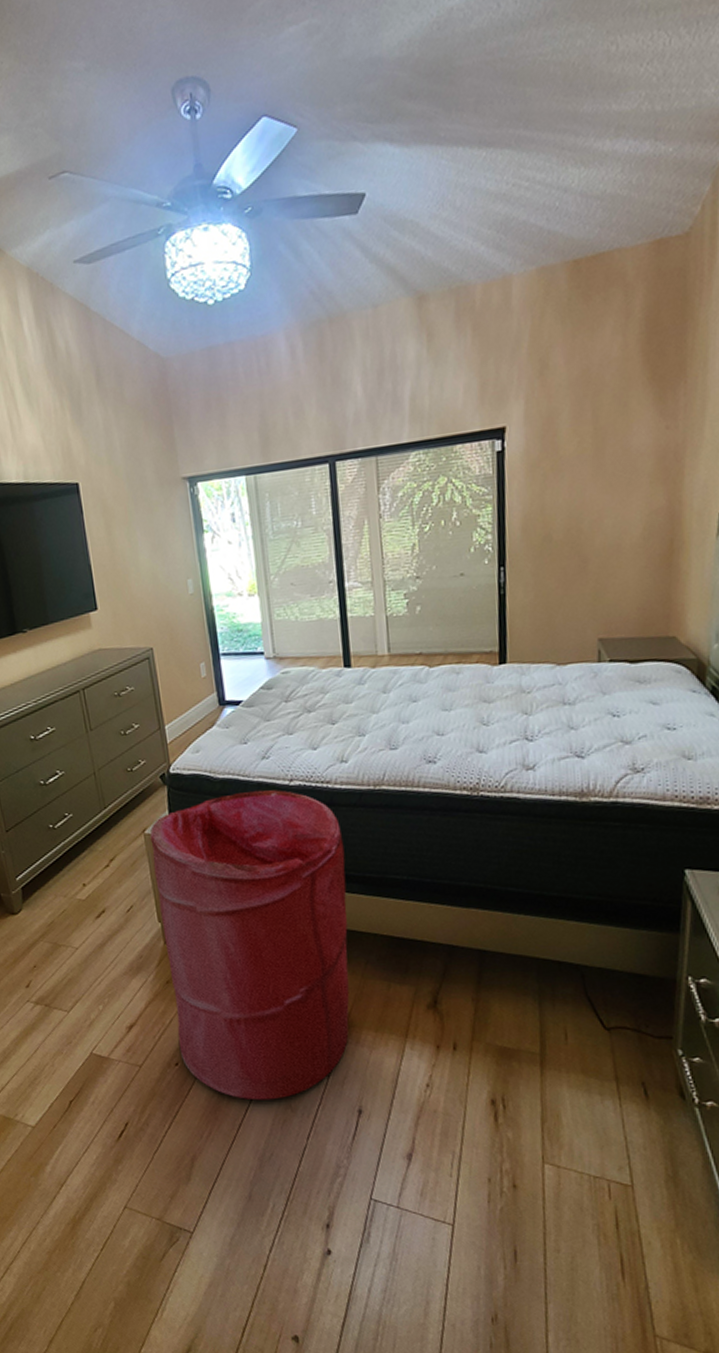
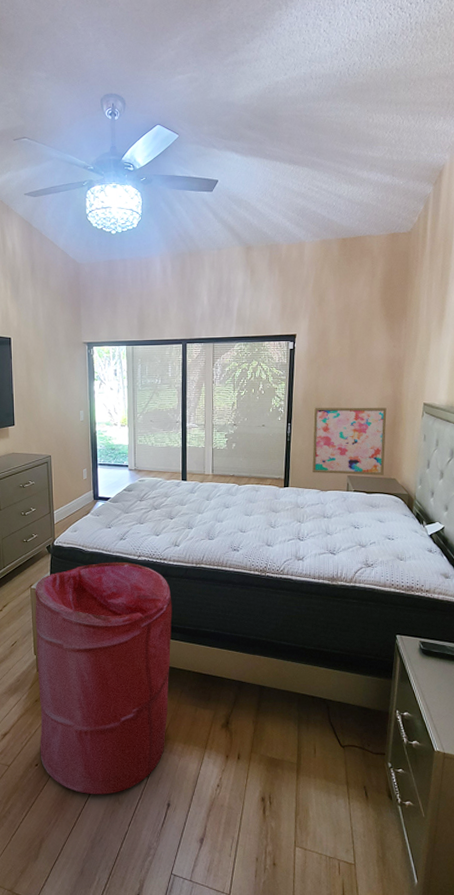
wall art: none [539,527,659,640] -> present [312,407,387,476]

